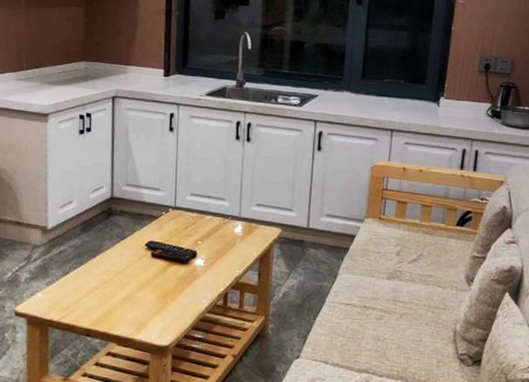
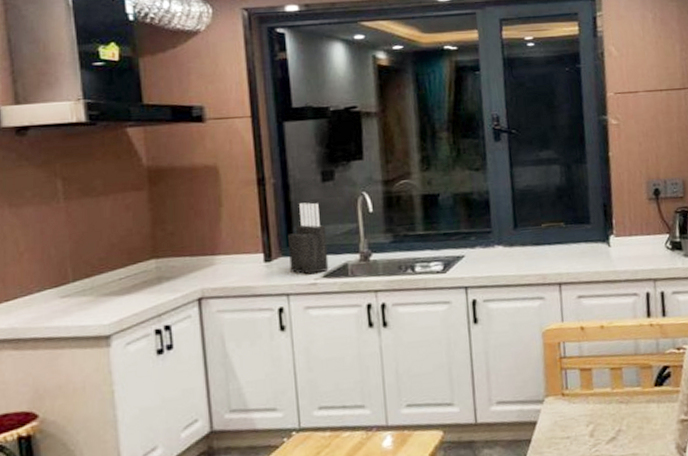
knife block: none [182,34,213,92] -> present [288,202,329,275]

